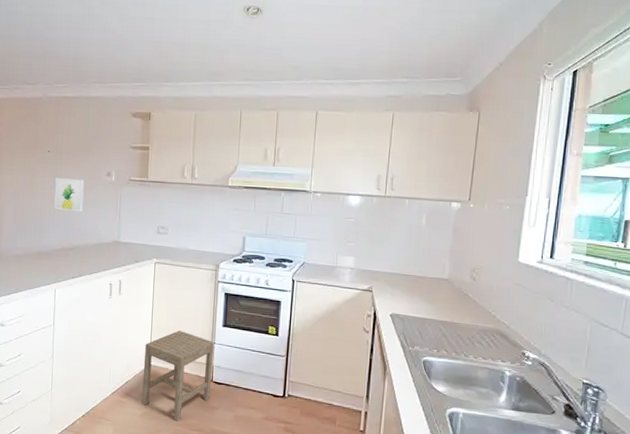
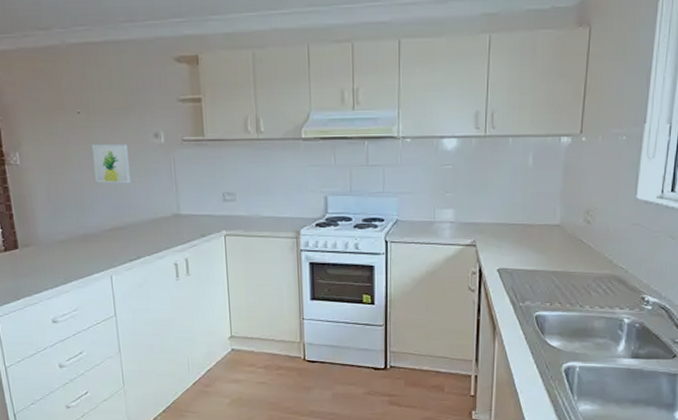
stool: present [141,330,214,422] -> none [225,309,305,407]

